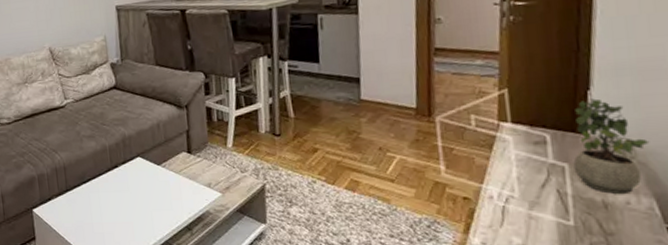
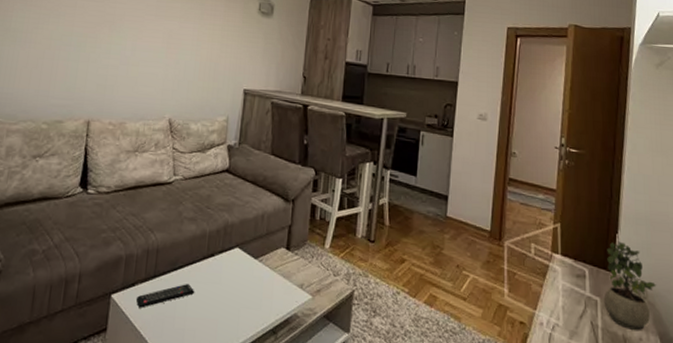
remote control: none [54,194,107,219] -> present [135,284,195,308]

